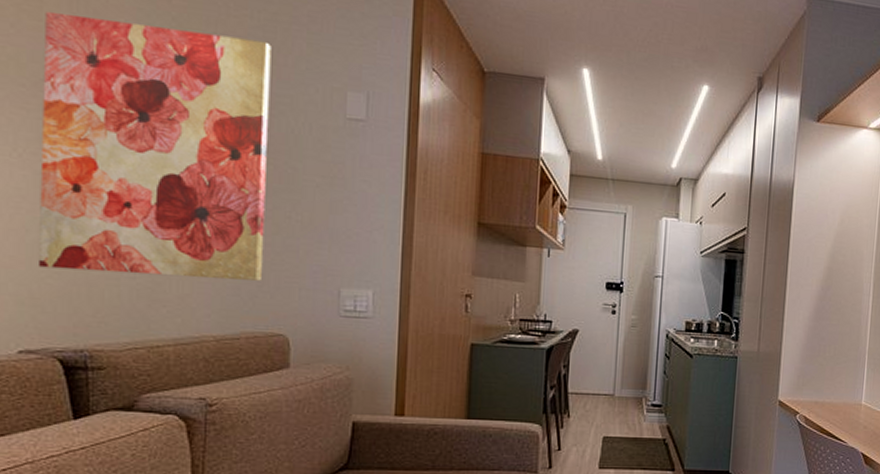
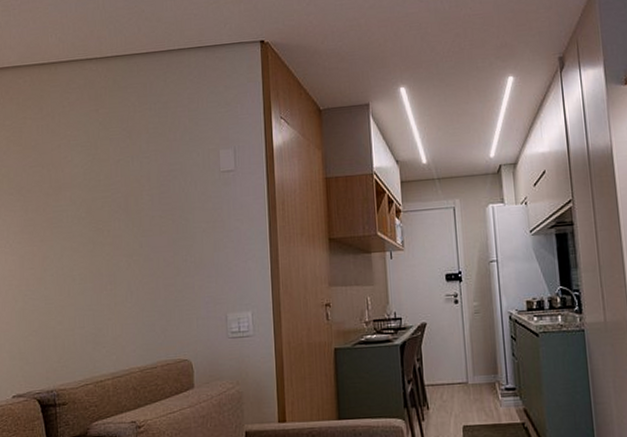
wall art: present [37,11,271,281] -> none [23,125,170,328]

